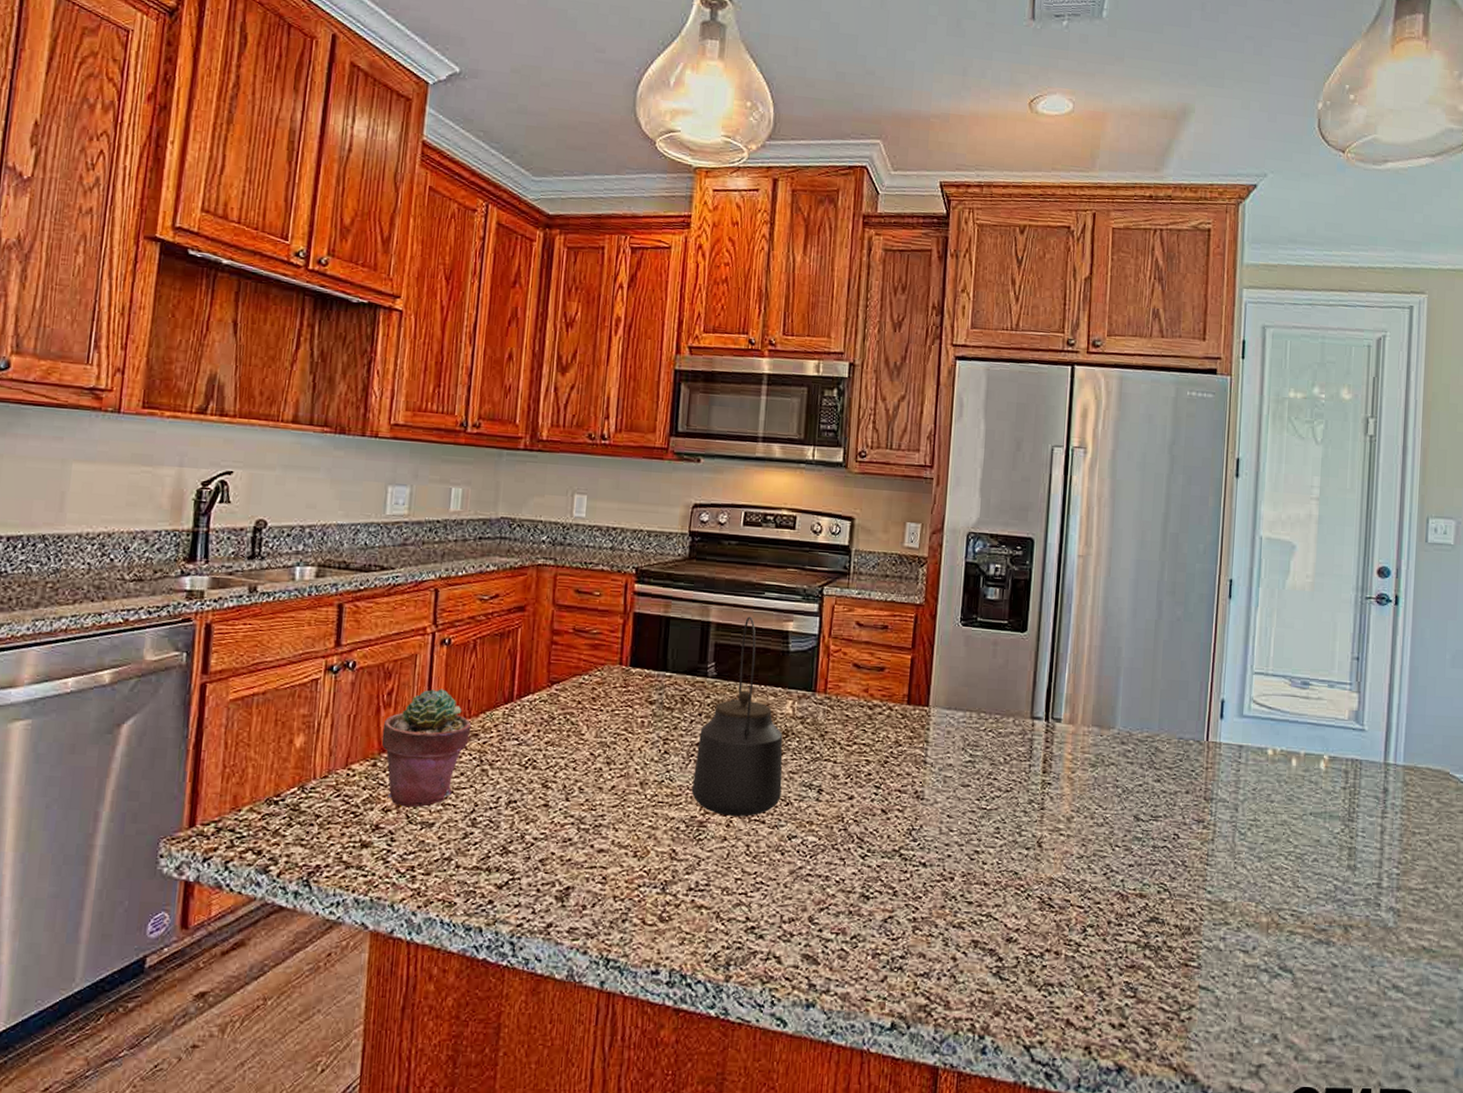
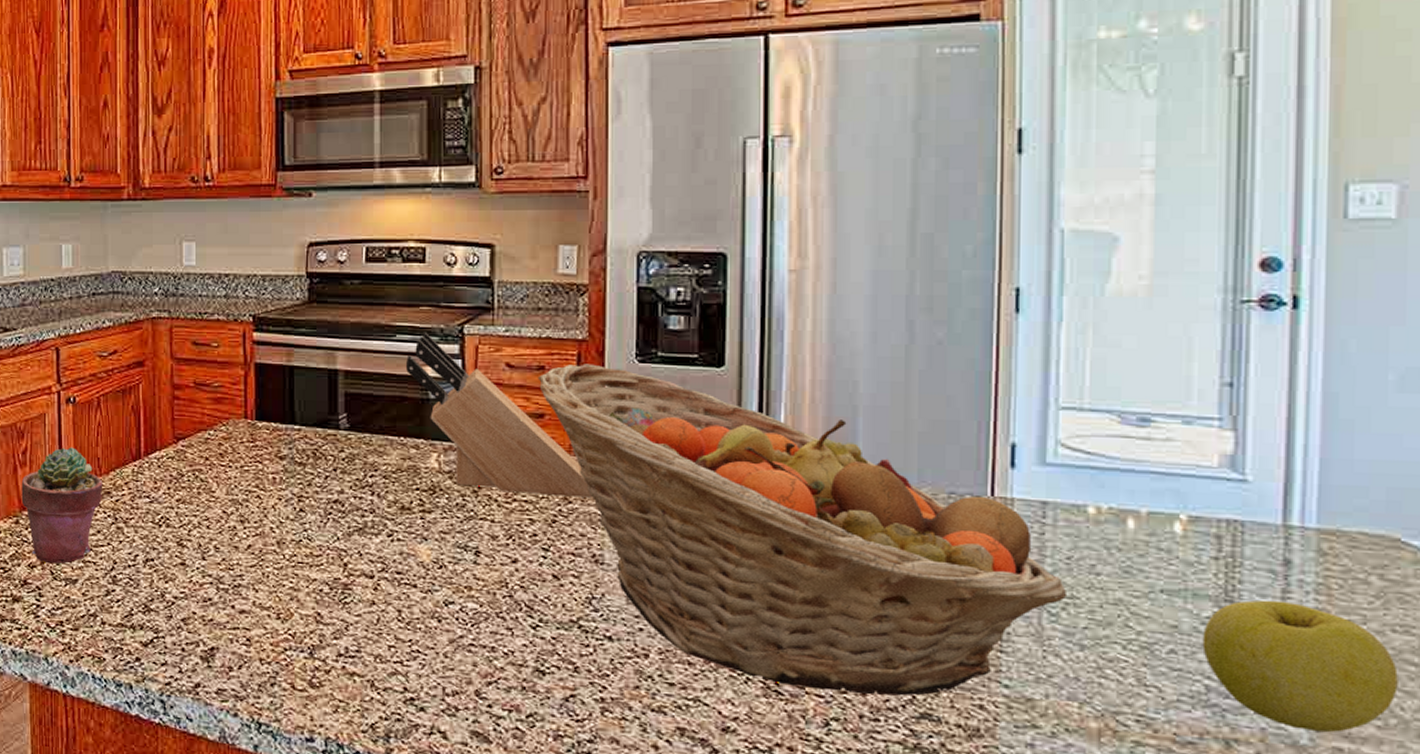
kettle: present [691,616,783,817] -> none [332,362,432,580]
knife block: none [770,592,919,741] -> present [405,333,592,498]
fruit basket: none [881,625,1252,904] -> present [537,364,1068,696]
apple: none [1334,819,1445,917] -> present [1202,600,1398,733]

